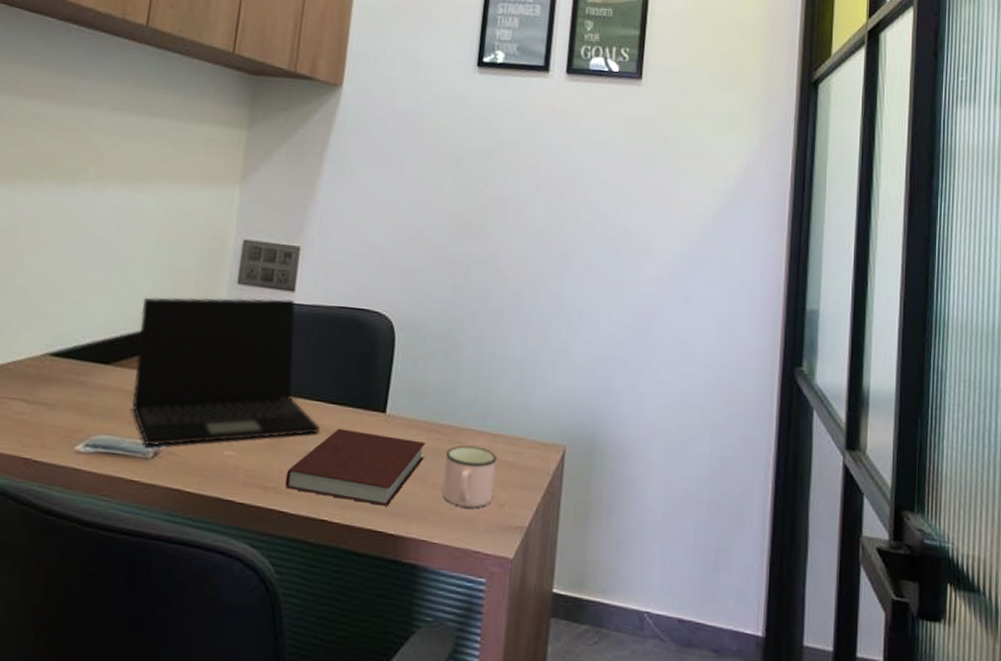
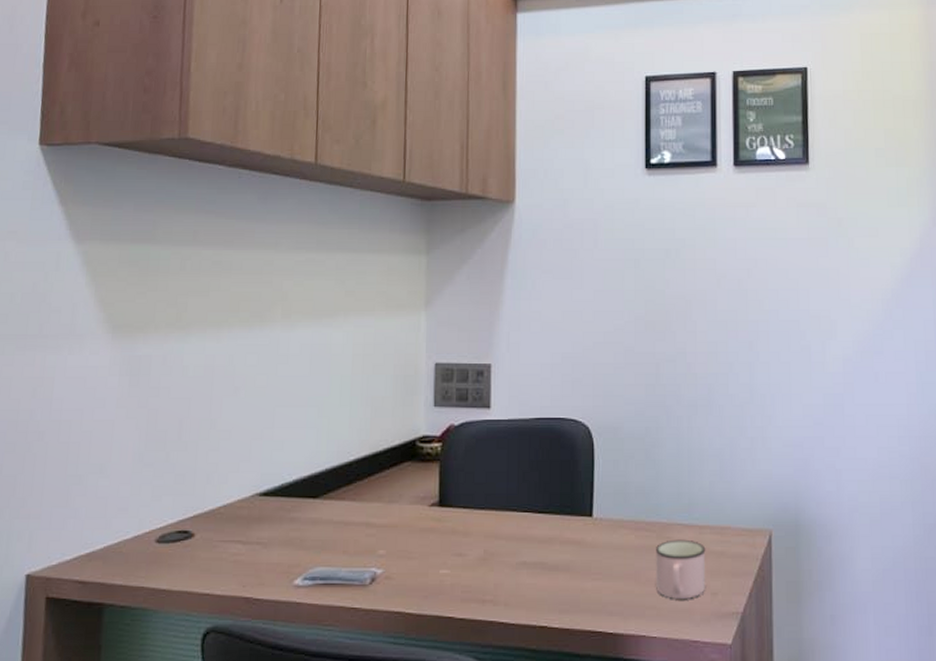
laptop: present [132,297,320,446] -> none [342,416,530,573]
notebook: present [285,428,426,506] -> none [501,536,635,607]

